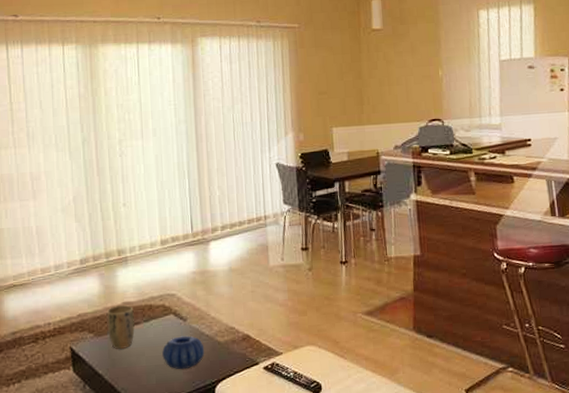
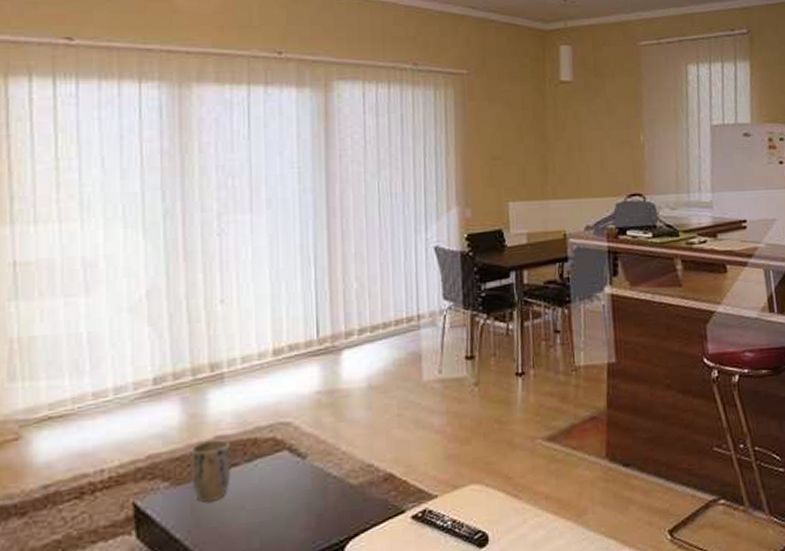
decorative bowl: present [162,335,205,370] -> none [270,478,331,526]

